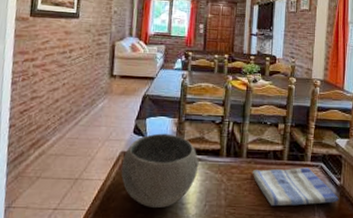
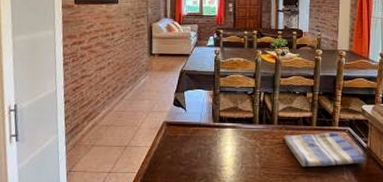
bowl: present [121,133,199,208] -> none [164,104,234,170]

